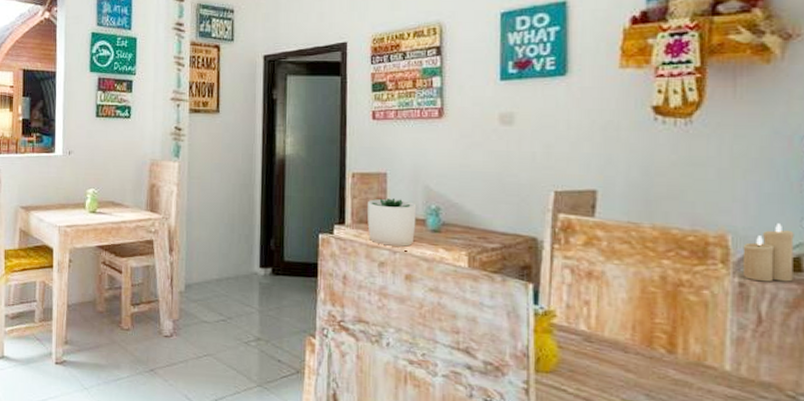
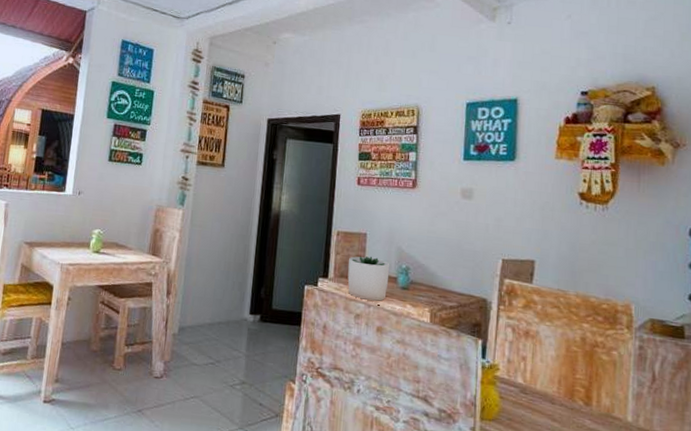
candle: present [742,223,794,282] -> none [642,297,679,347]

